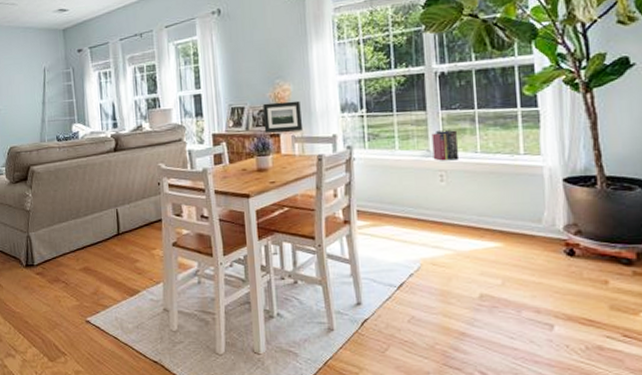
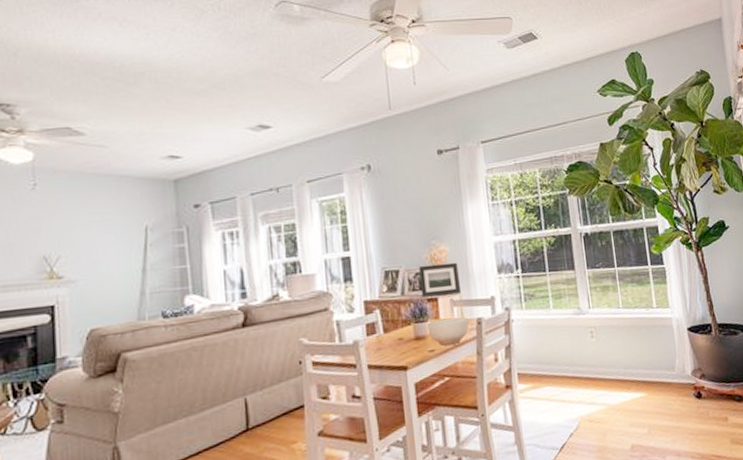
bowl: none [269,153,309,178] -> present [427,317,469,346]
books: present [431,130,460,161] -> none [580,287,606,318]

